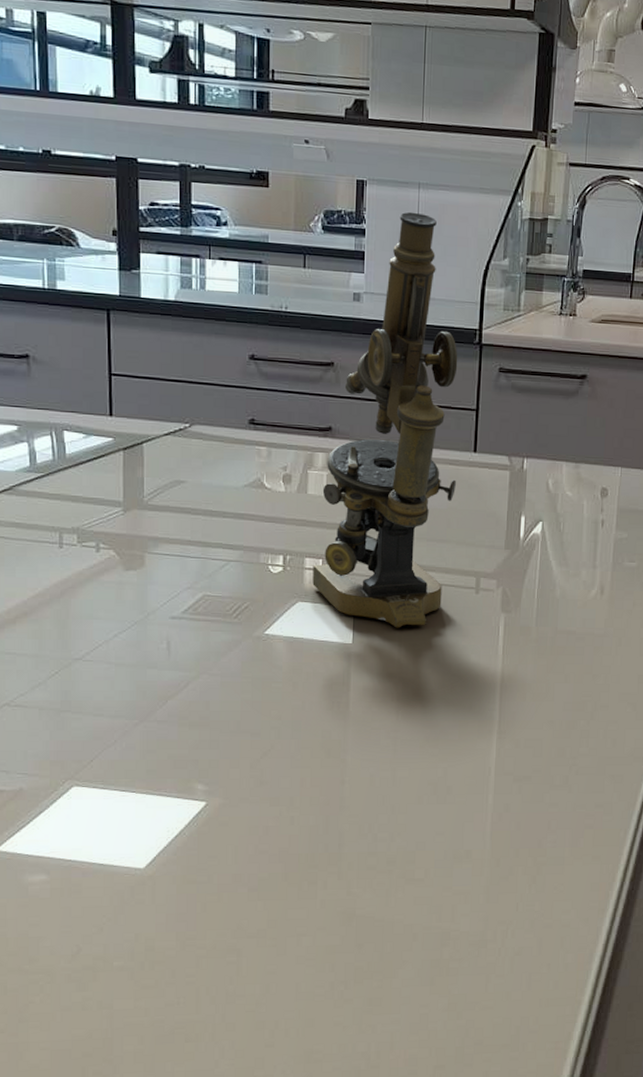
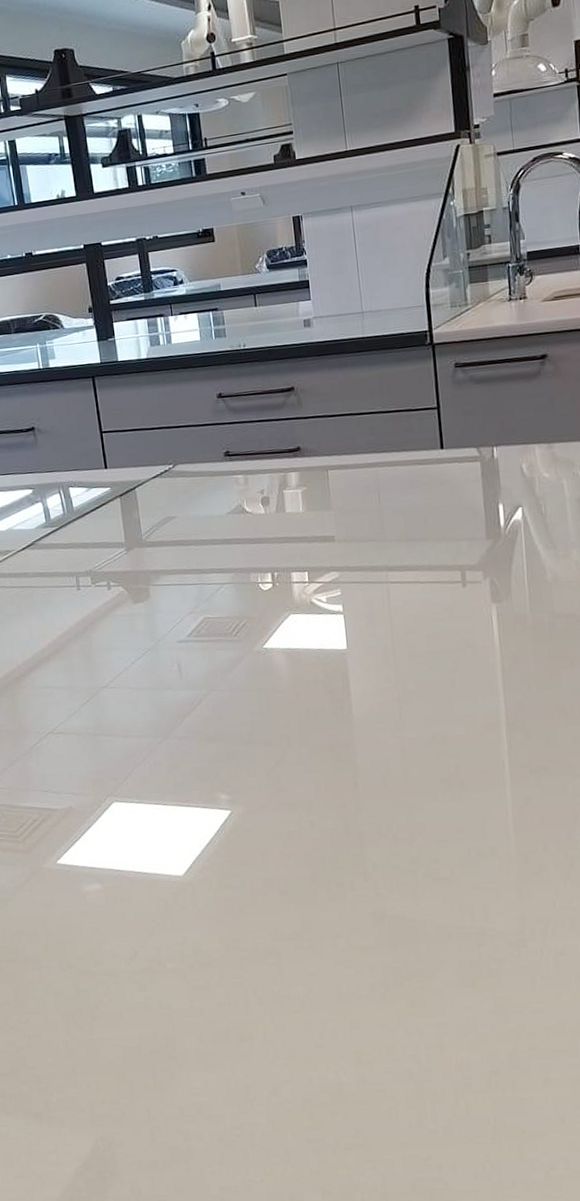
microscope: present [312,211,458,628] -> none [299,233,430,630]

